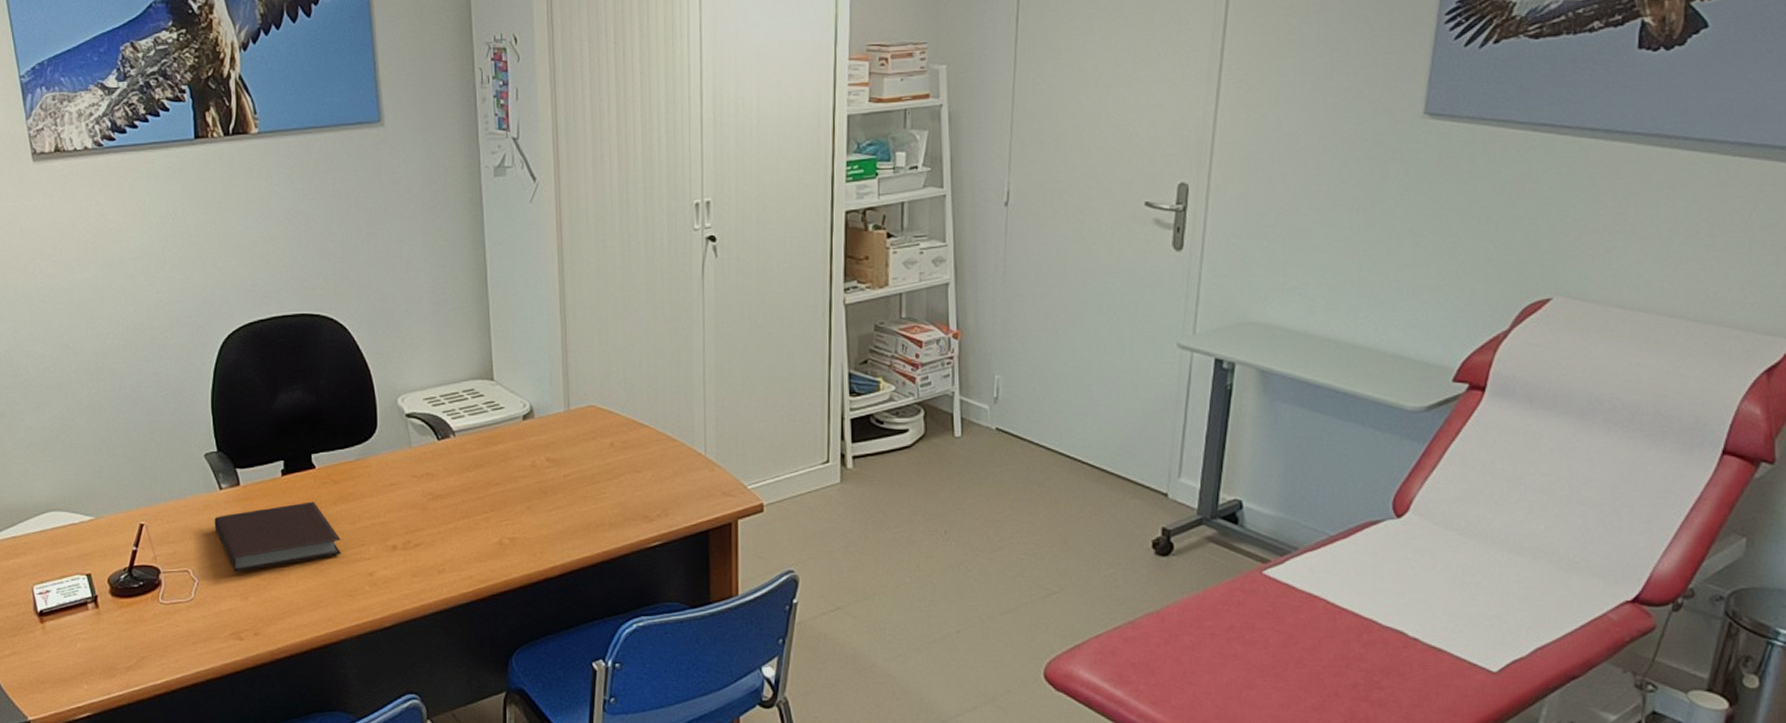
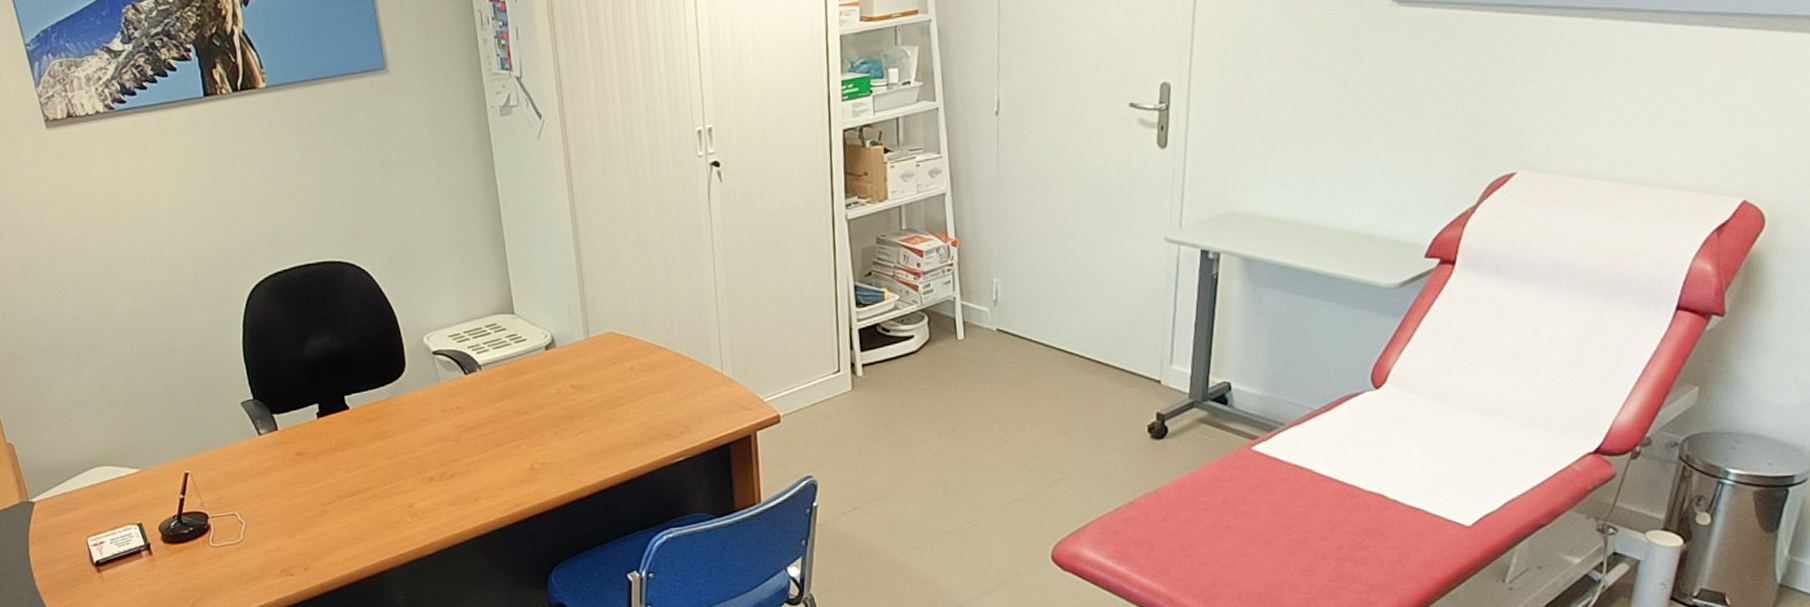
notebook: present [214,502,341,571] -> none [256,441,381,512]

